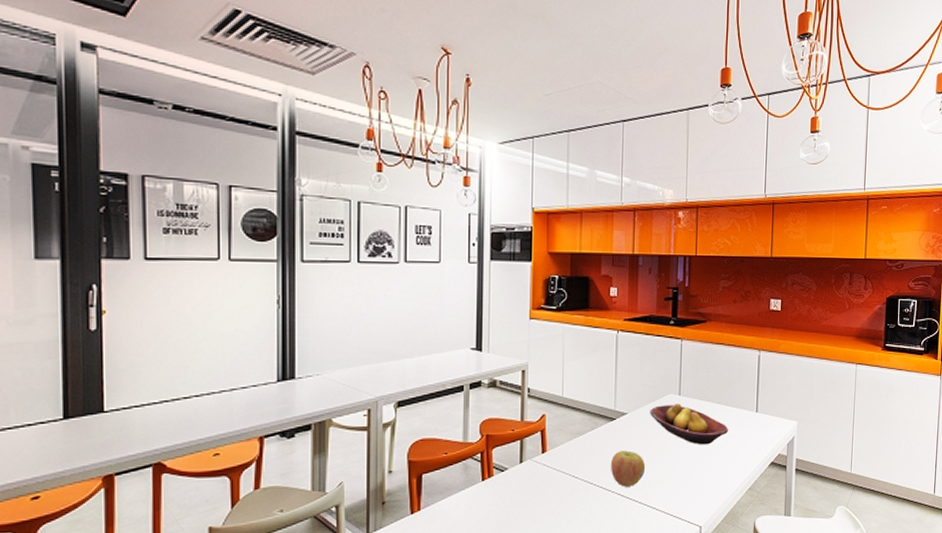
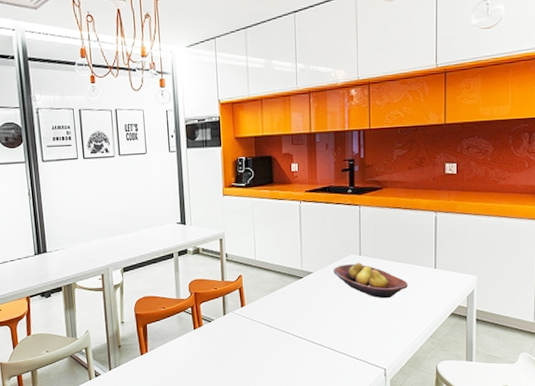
apple: present [611,450,646,487] -> none [301,304,332,335]

